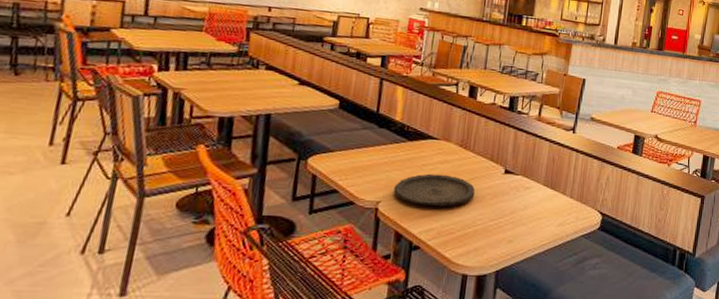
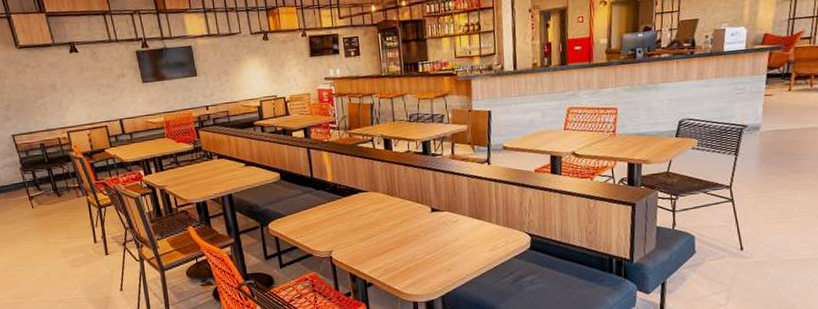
plate: present [393,173,475,207] -> none [340,220,410,249]

